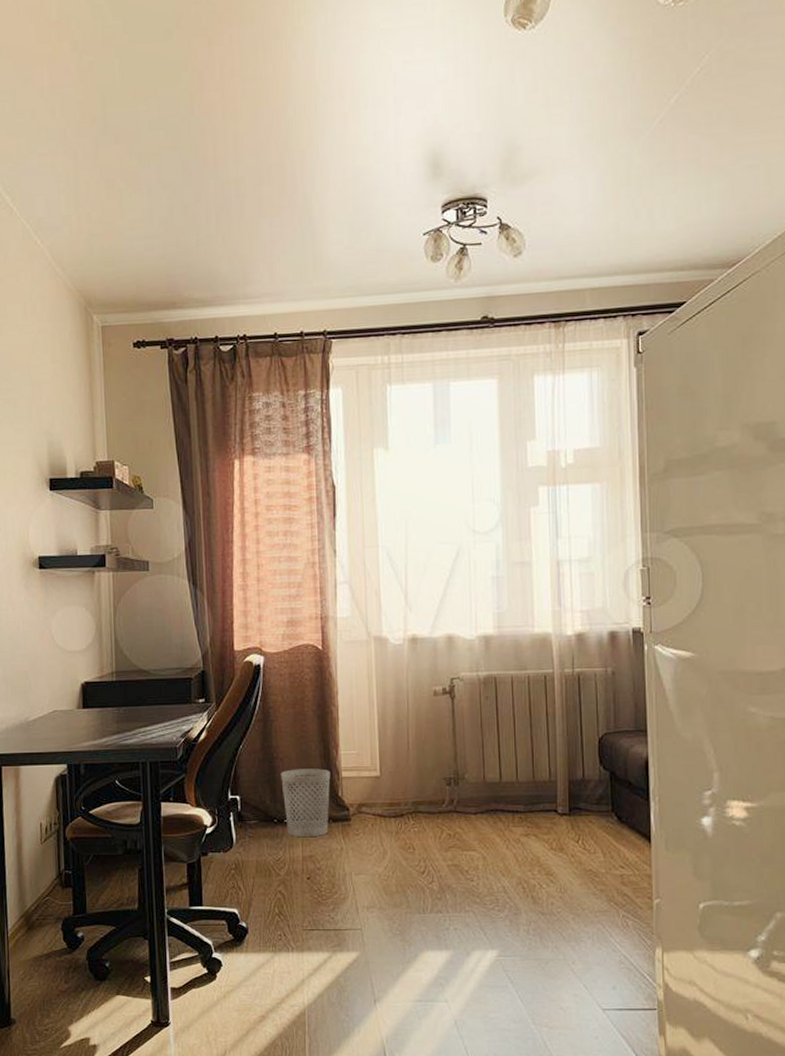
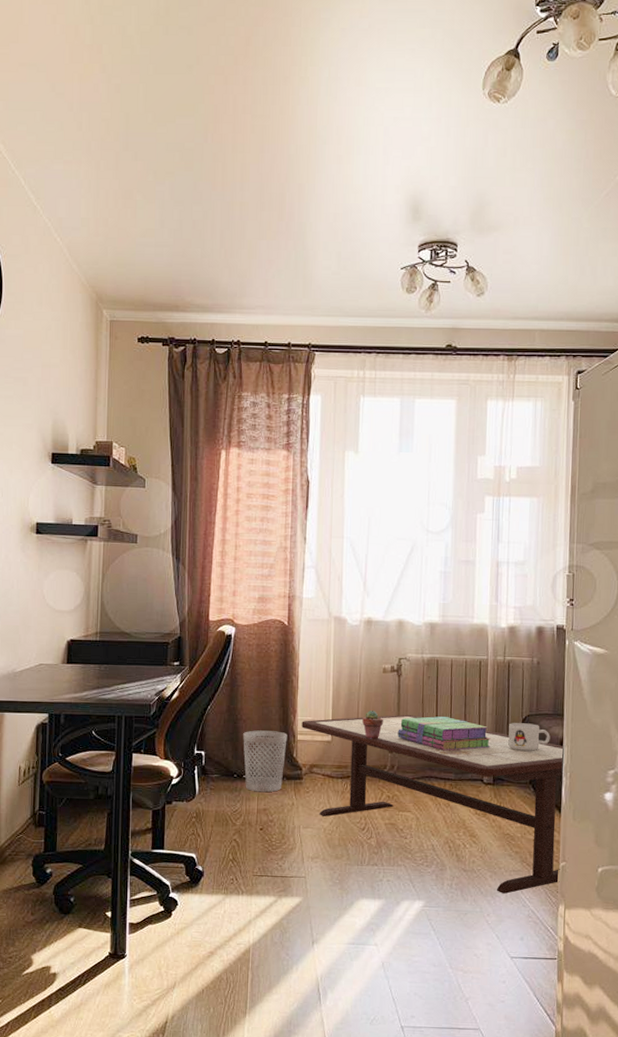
coffee table: none [345,741,655,938] -> present [301,714,564,894]
potted succulent: none [414,739,438,771] -> present [362,711,383,739]
stack of books: none [455,741,564,780] -> present [397,716,491,751]
mug: none [583,743,633,776] -> present [508,723,550,752]

